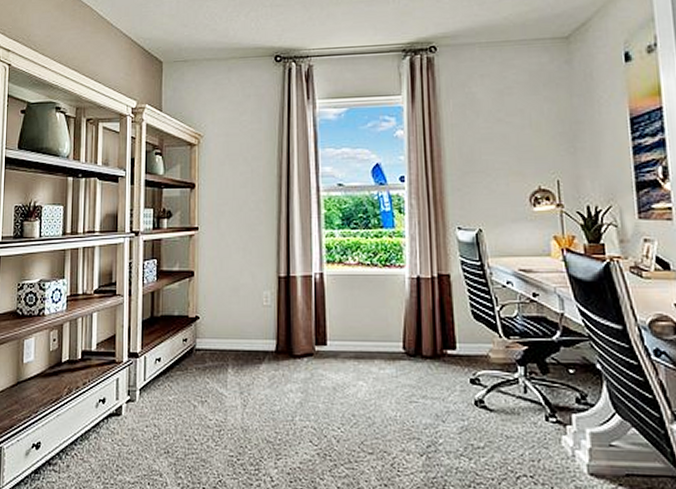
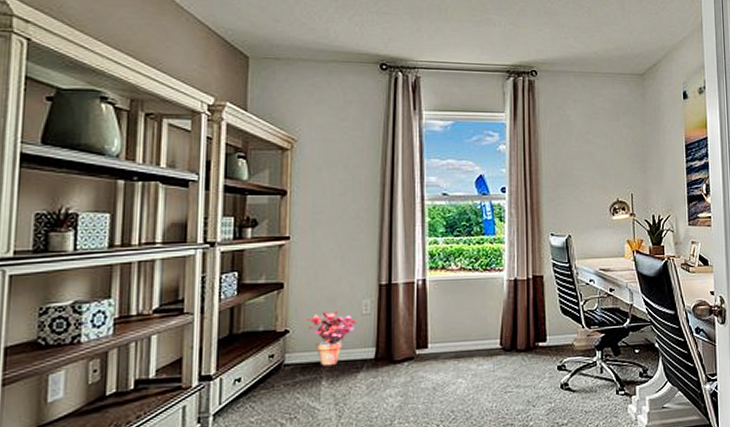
potted plant: none [213,300,258,355] -> present [305,310,356,367]

